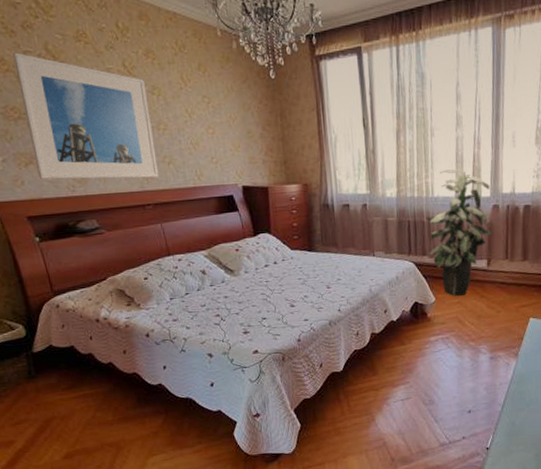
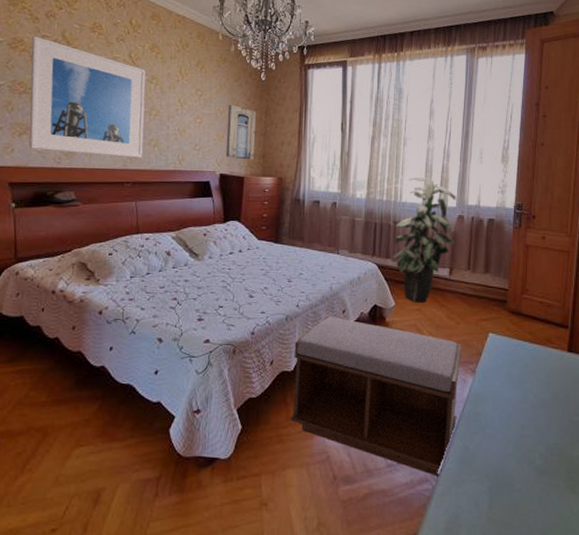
wall art: none [239,109,275,169] -> present [226,104,256,160]
bench: none [340,317,504,450] -> present [290,316,462,476]

